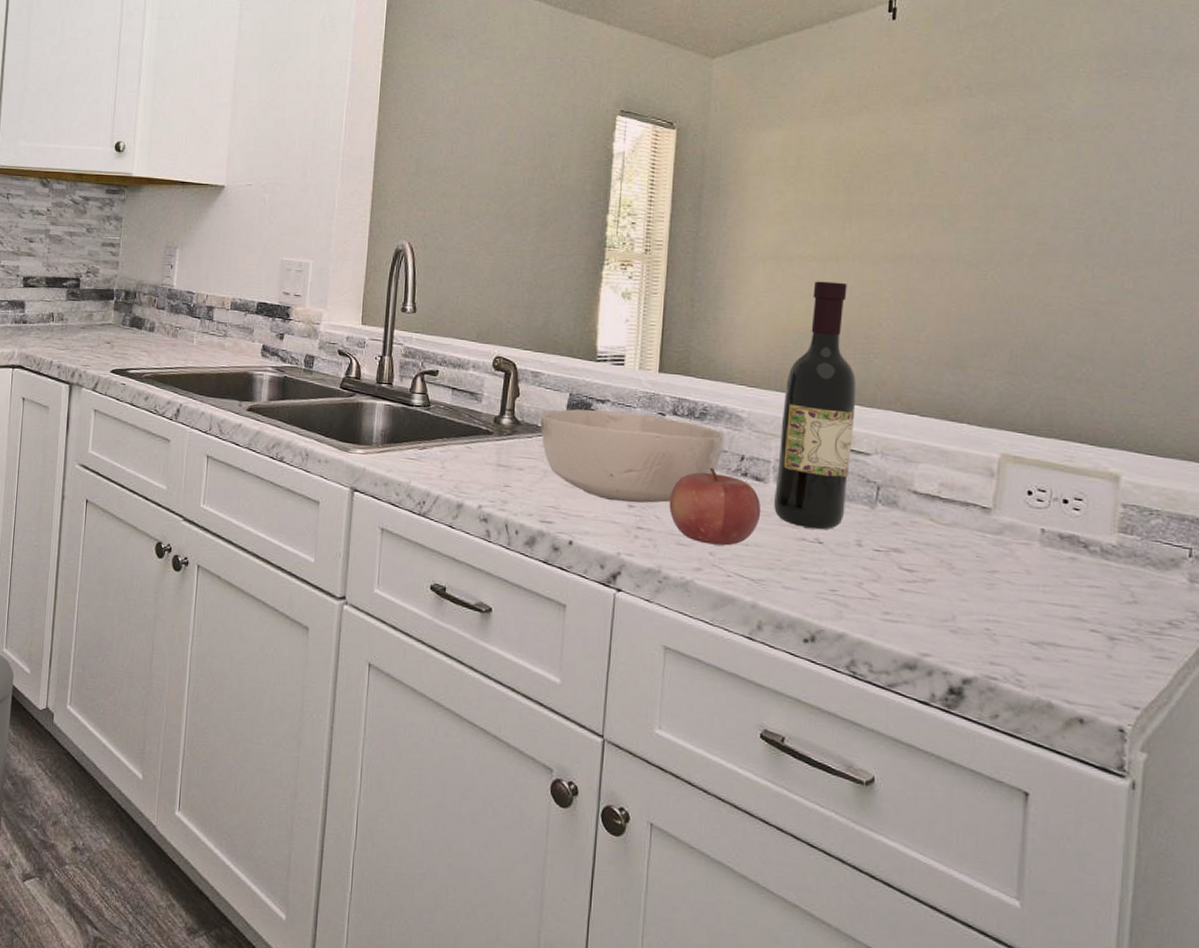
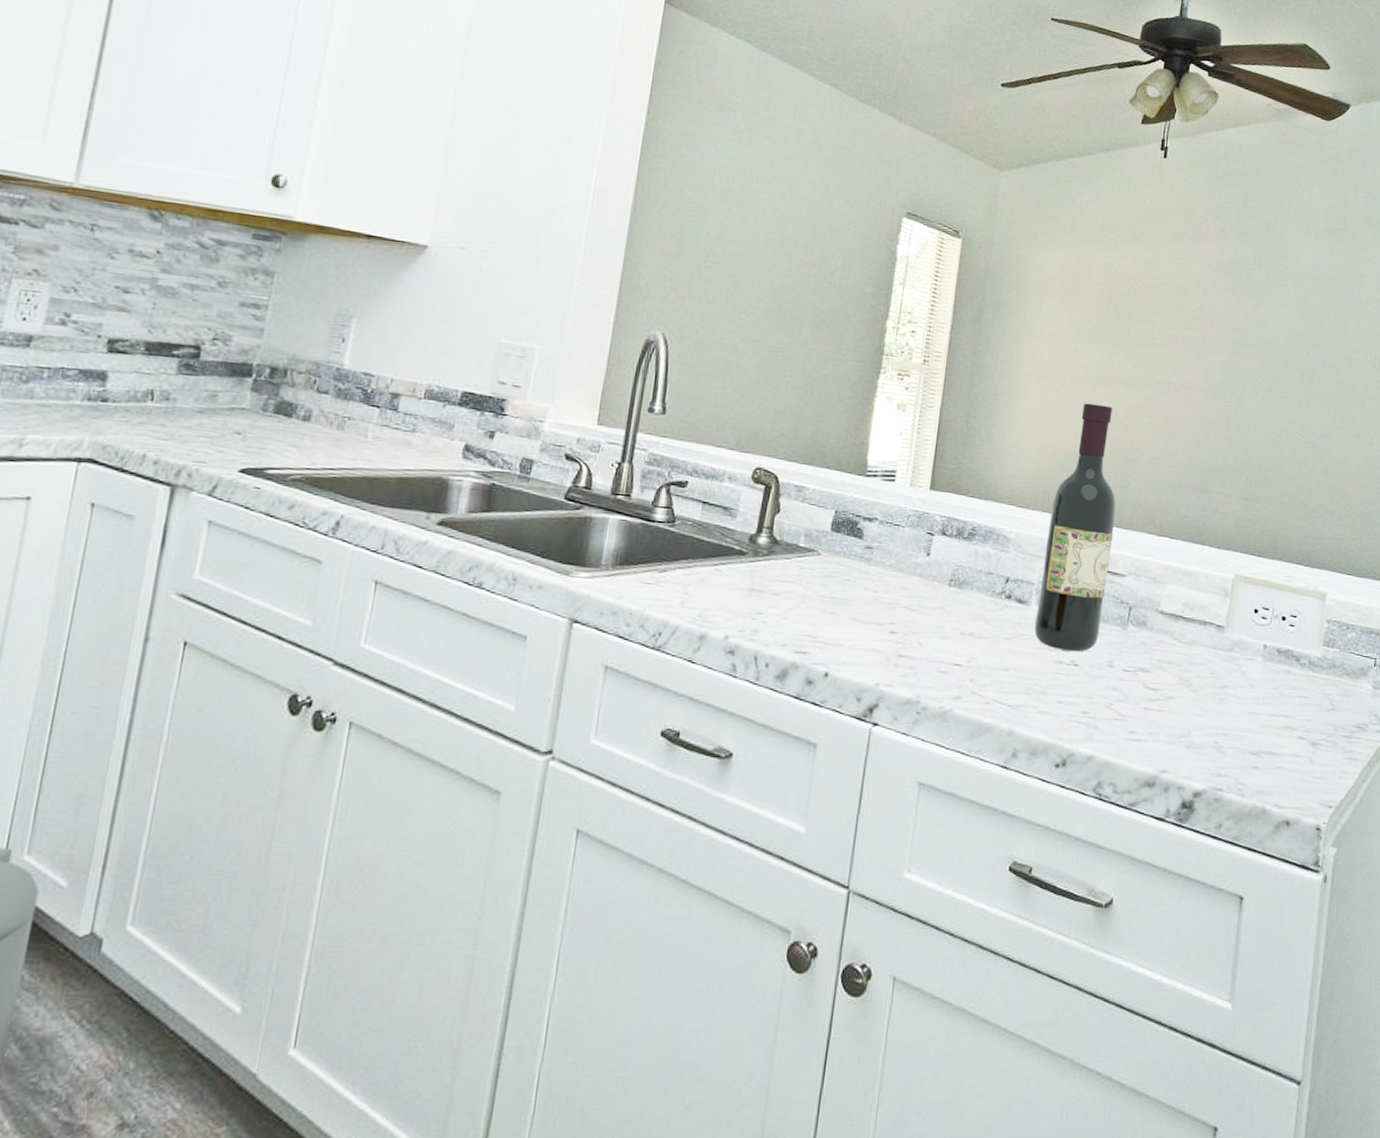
bowl: present [540,409,725,503] -> none [800,527,992,629]
fruit: present [669,467,761,546] -> none [932,589,1022,672]

